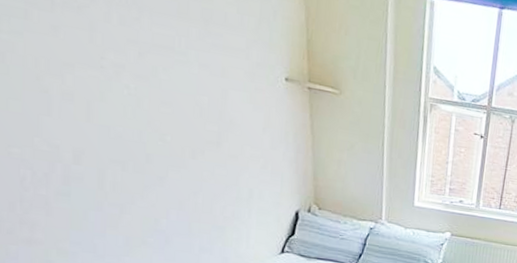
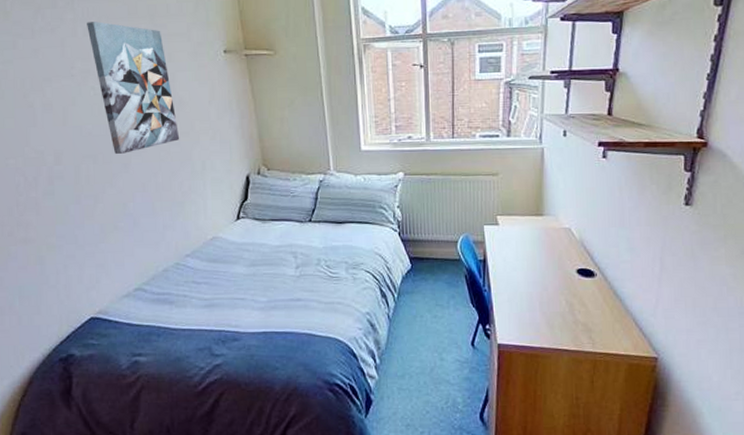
wall art: none [124,9,227,166] -> present [87,21,180,154]

